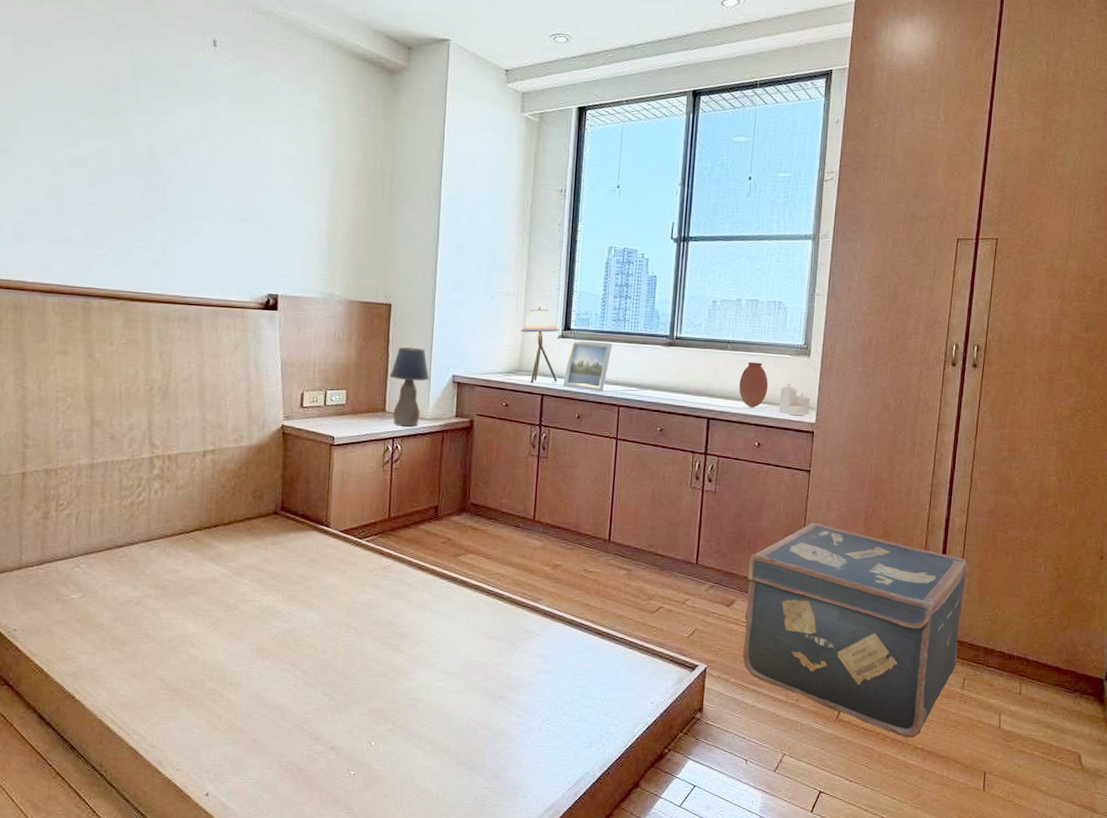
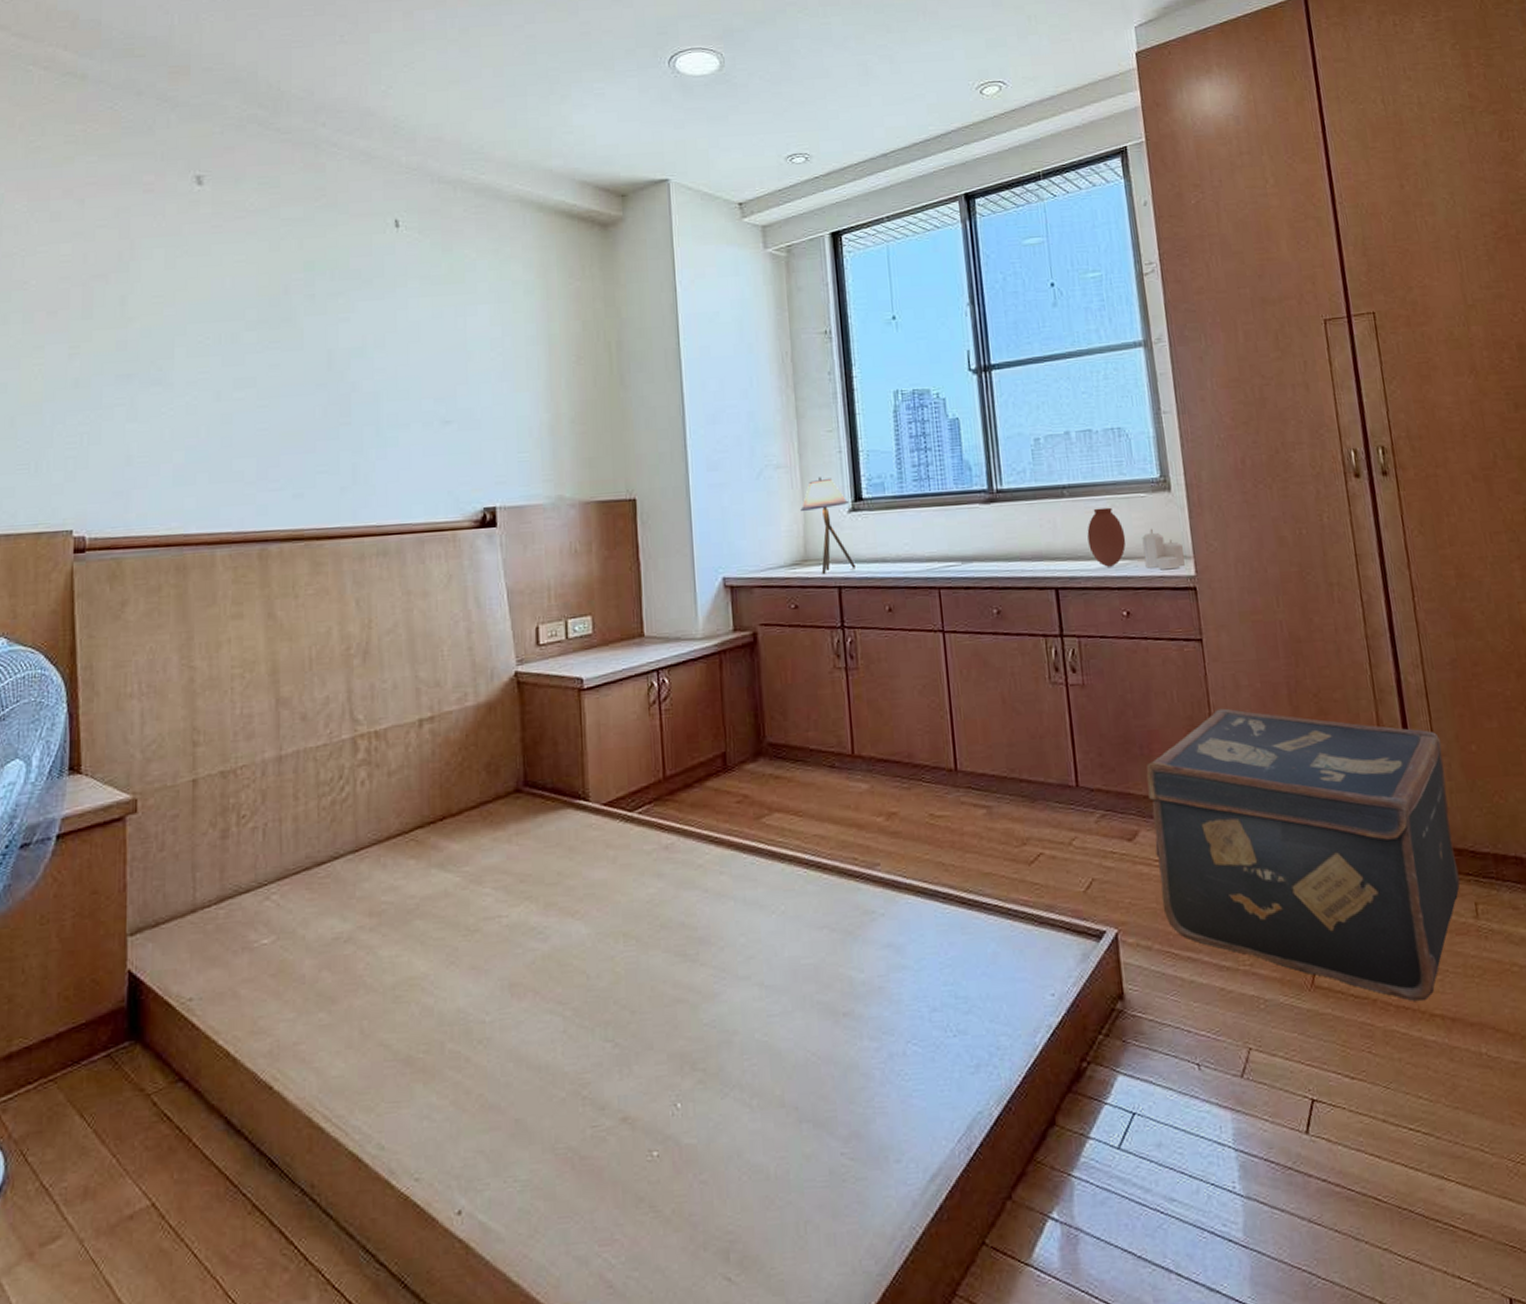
table lamp: present [389,346,430,427] -> none [644,548,694,653]
picture frame: present [562,340,612,393] -> none [863,510,919,575]

